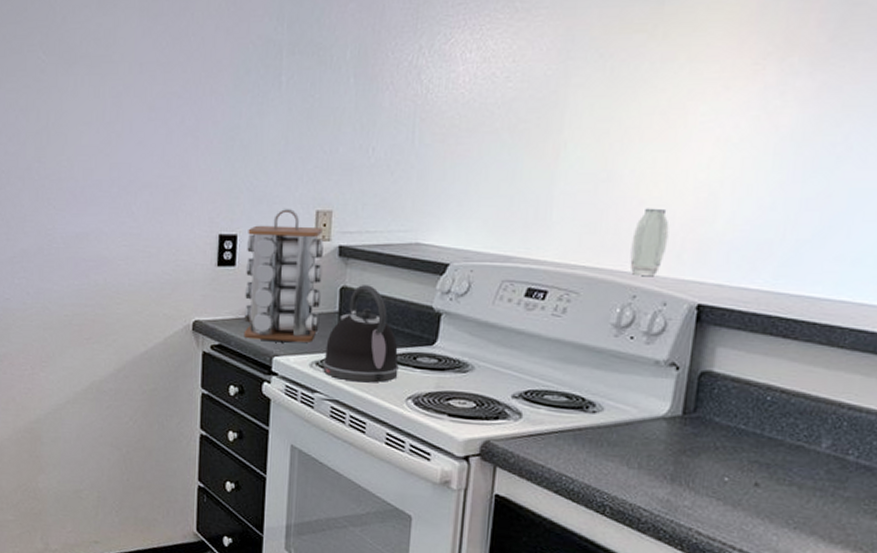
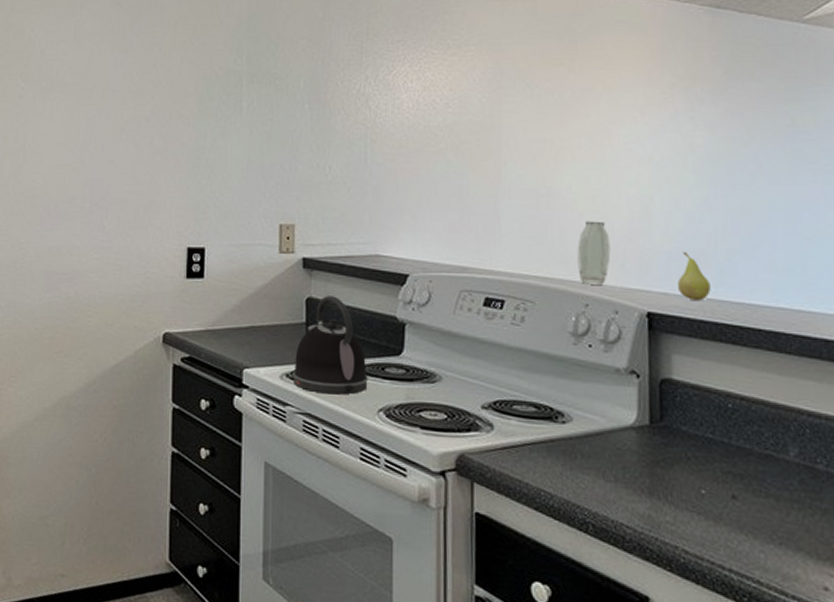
spice rack: present [243,208,323,343] -> none [213,222,288,355]
fruit: none [733,241,771,294] -> present [677,251,711,301]

